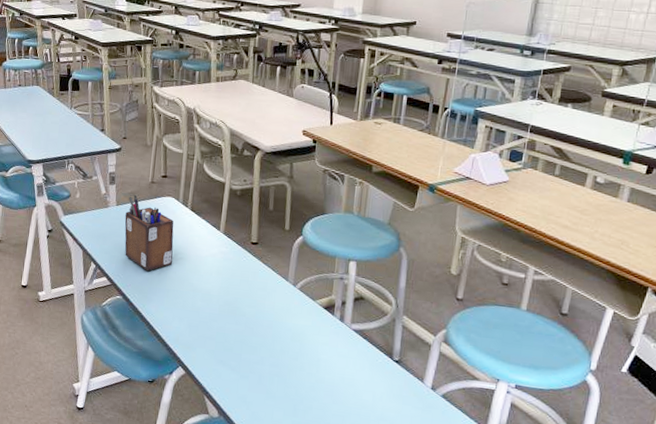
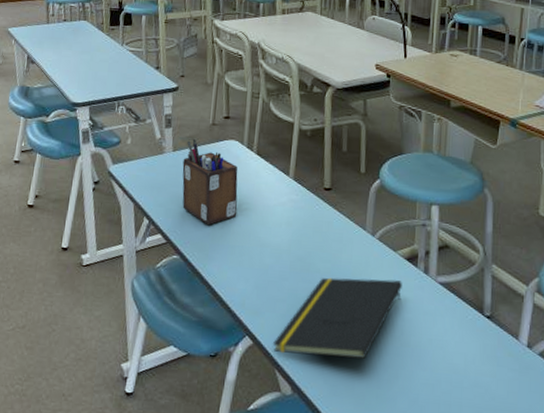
notepad: none [203,320,319,391] -> present [273,277,402,359]

